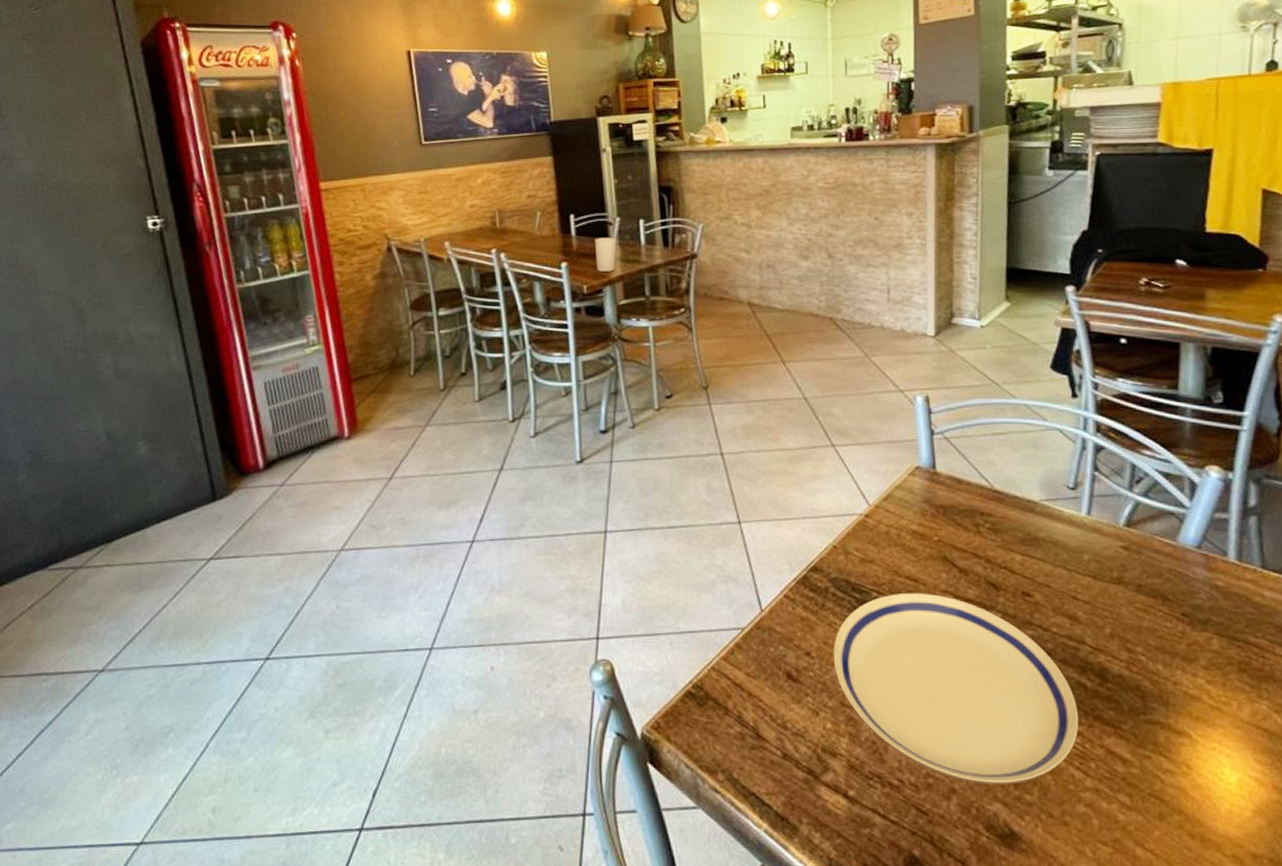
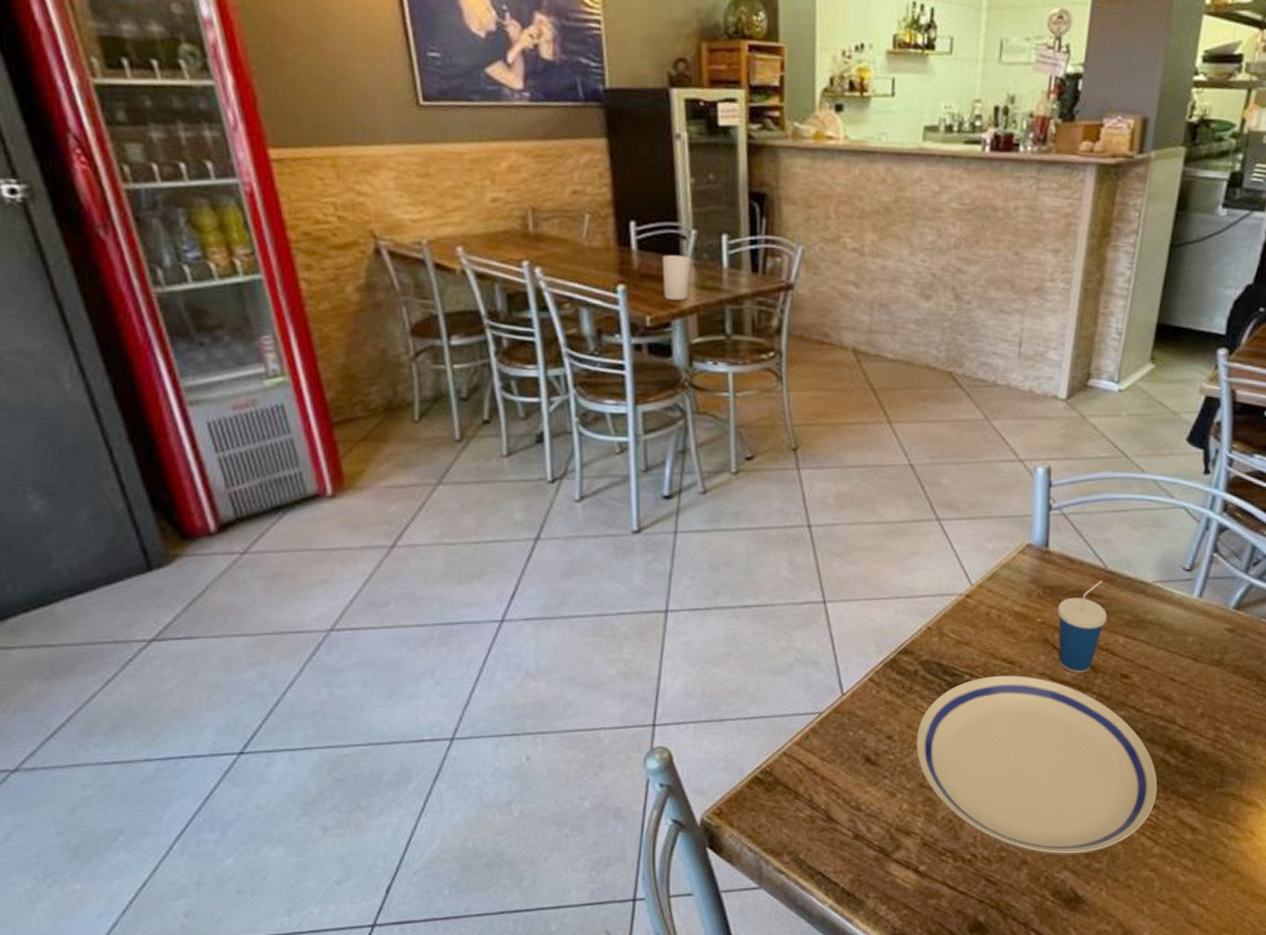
cup: none [951,499,1001,591] -> present [1057,580,1108,673]

